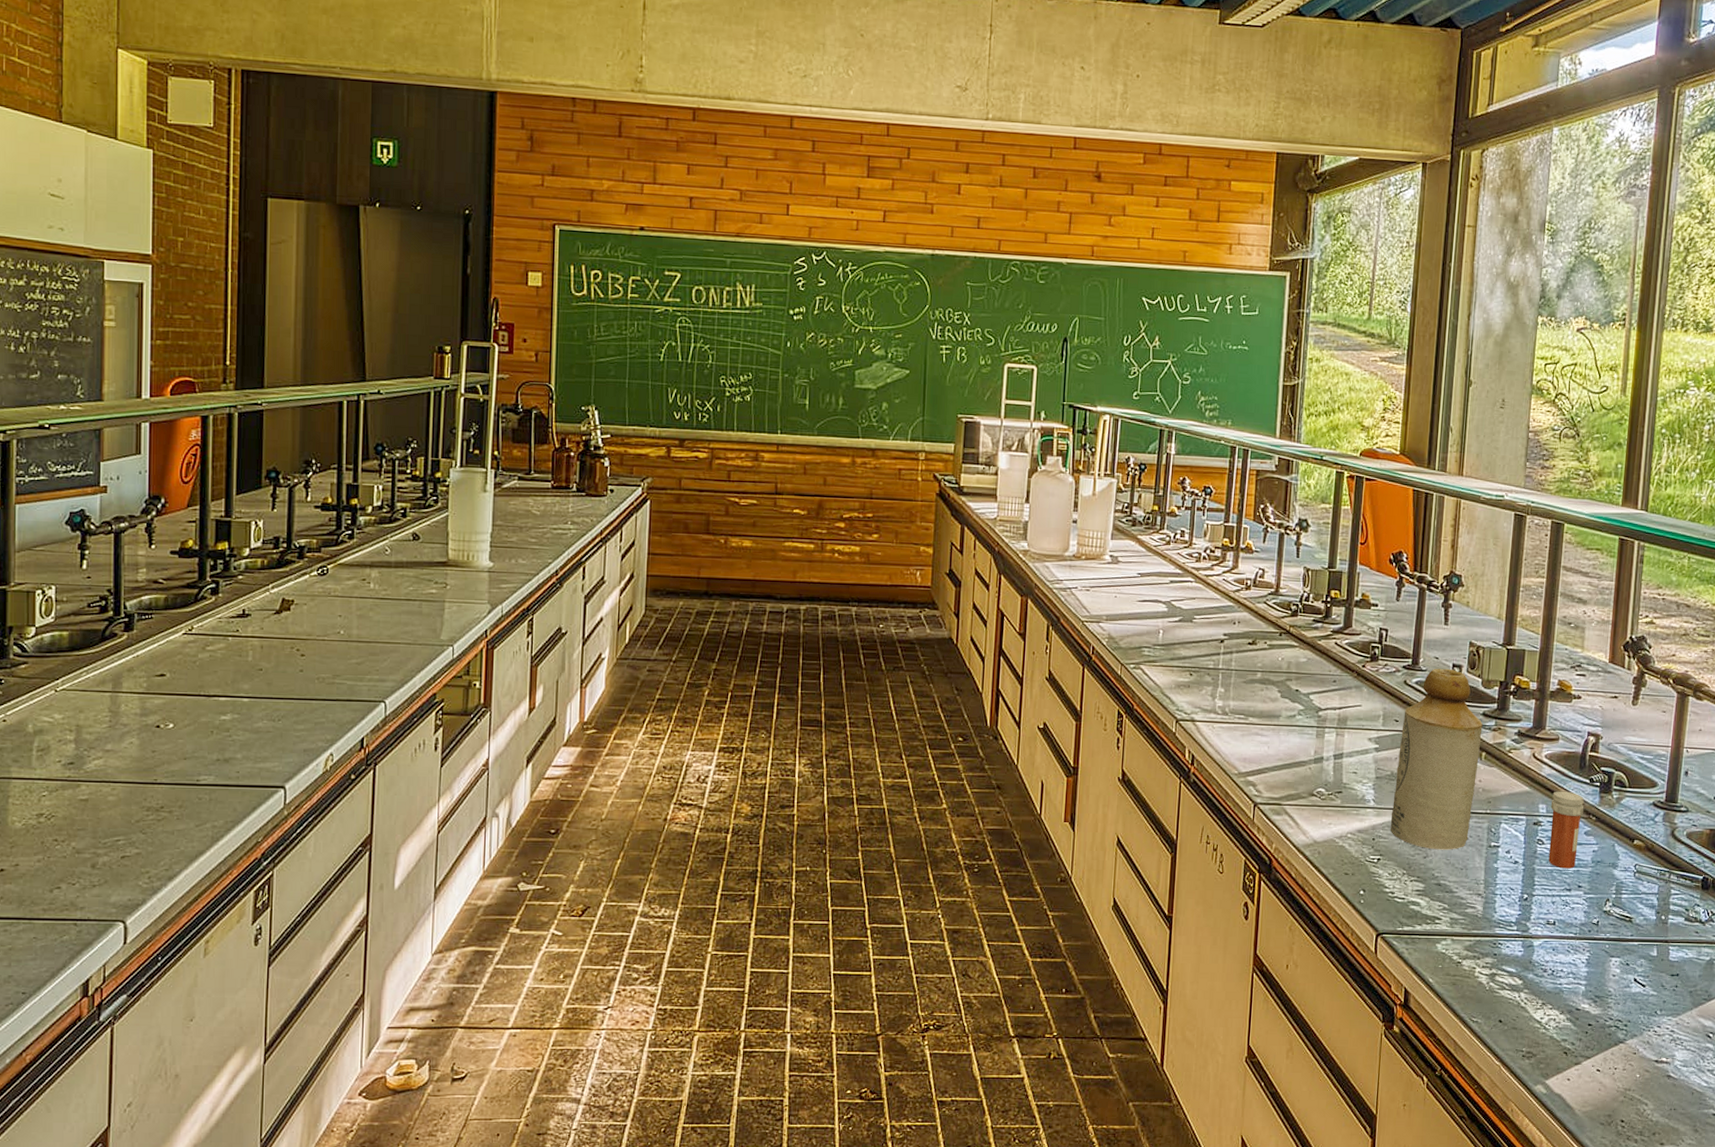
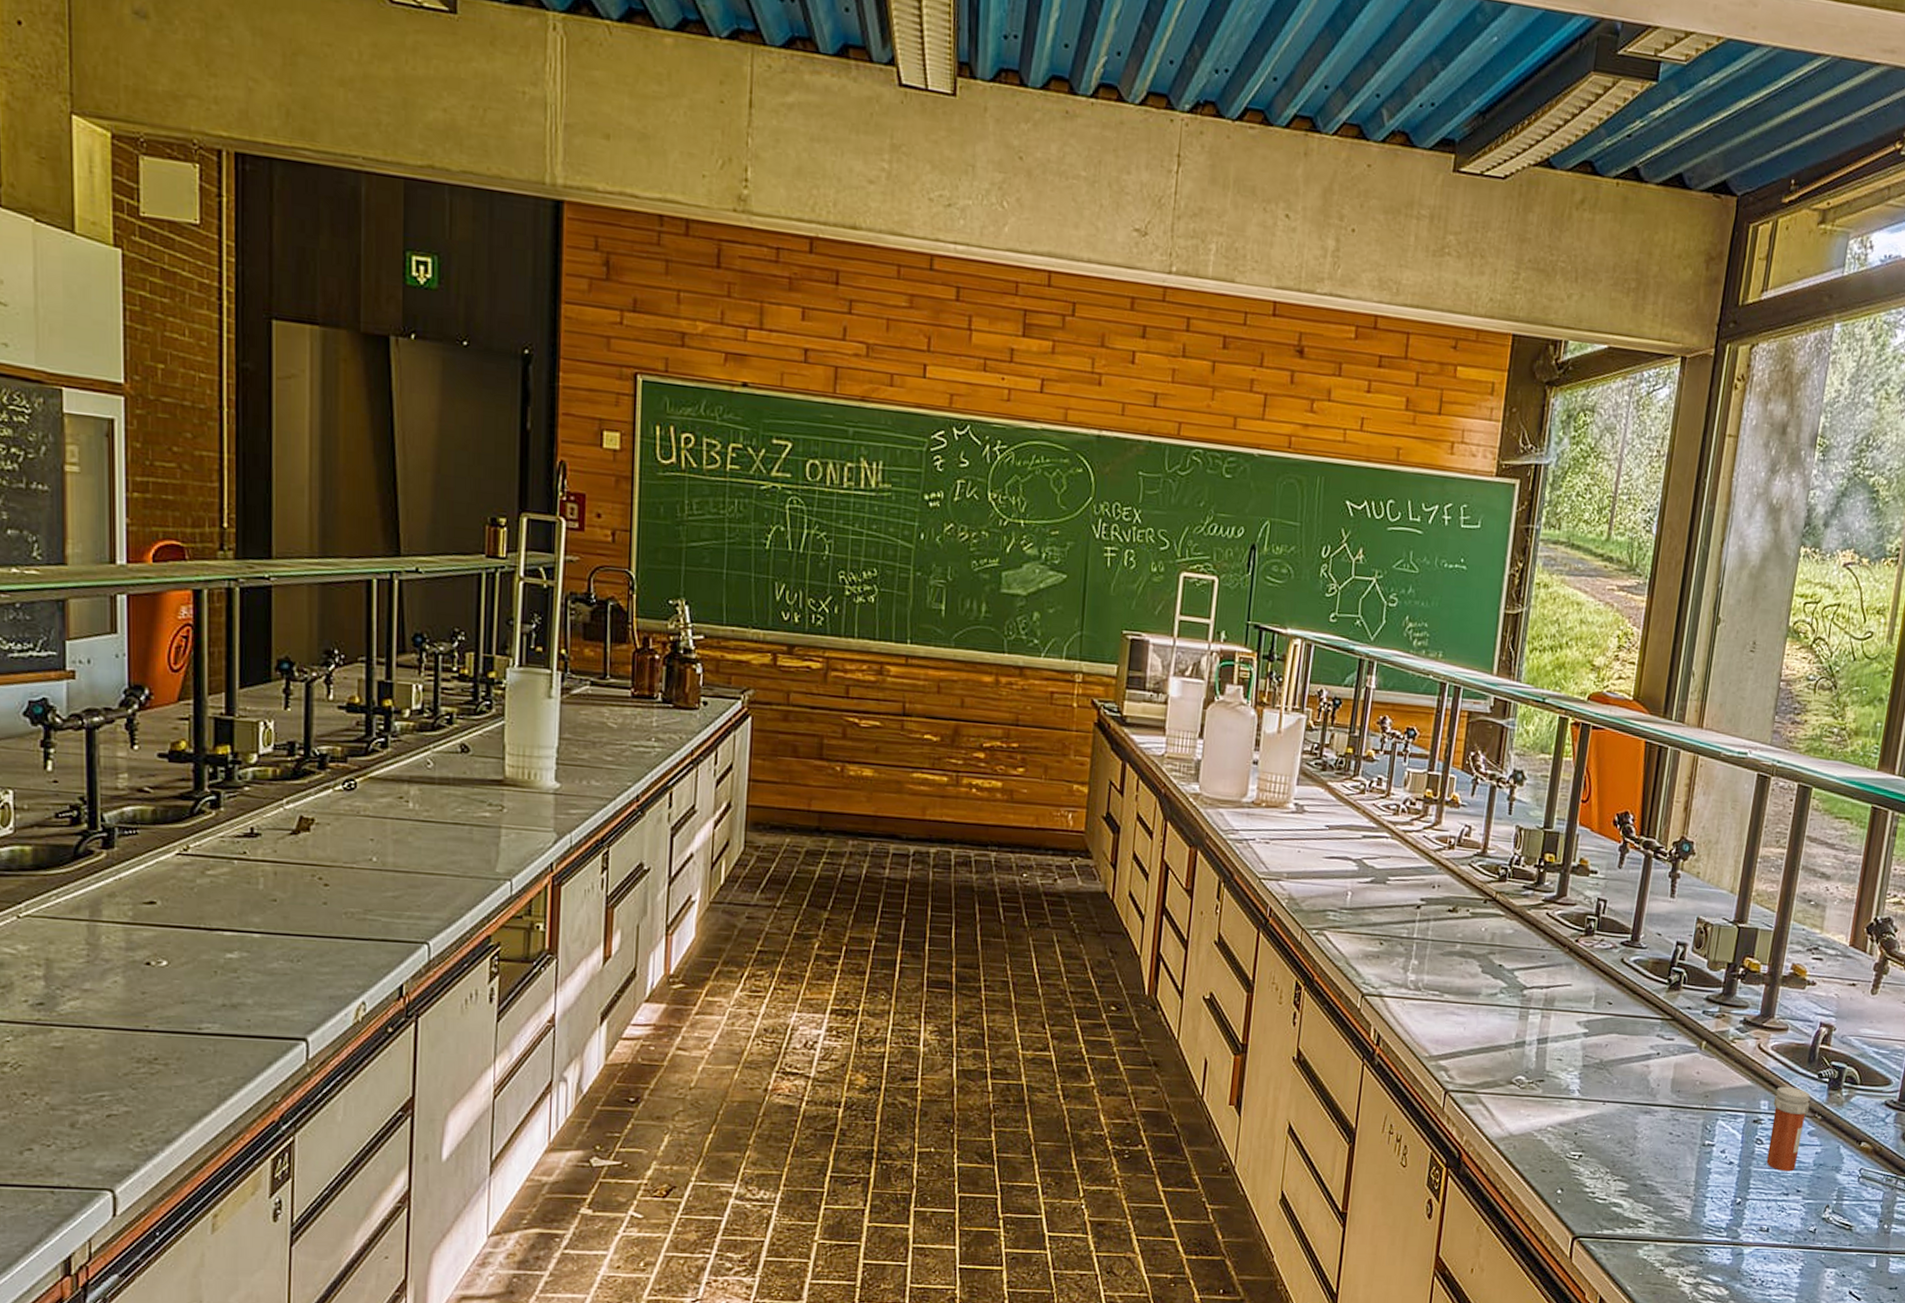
bottle: present [1390,668,1483,850] -> none [1595,945,1706,1148]

